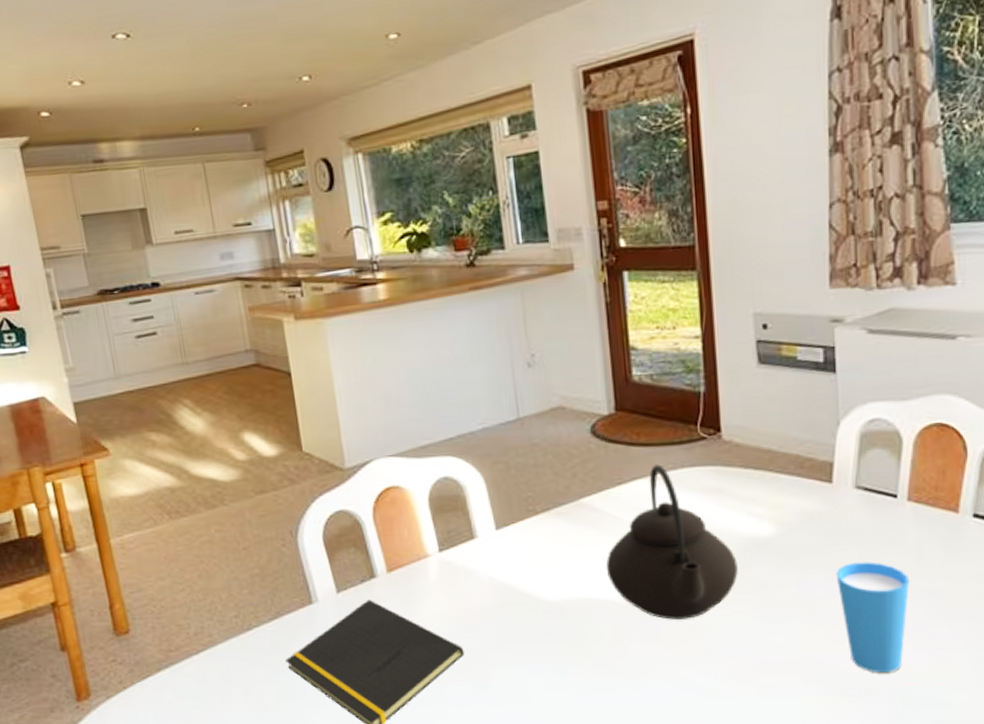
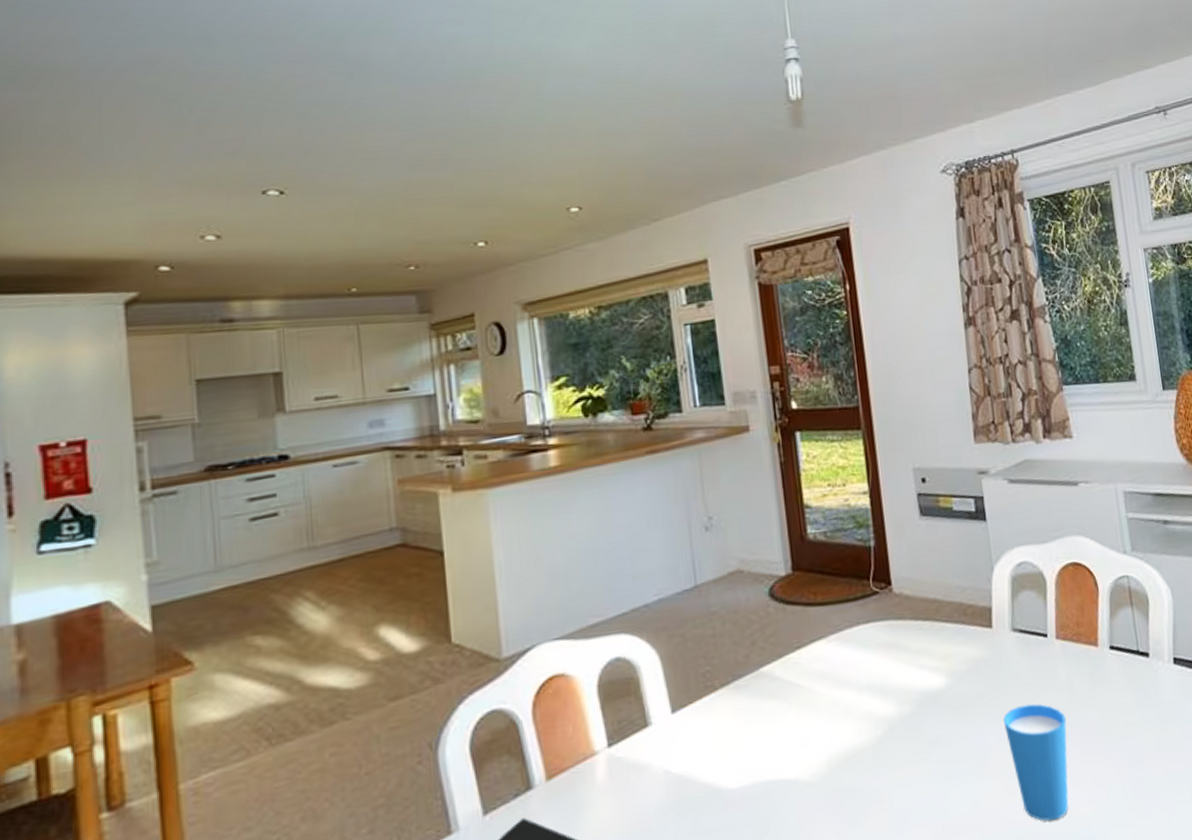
teapot: present [605,464,738,620] -> none [787,623,916,793]

